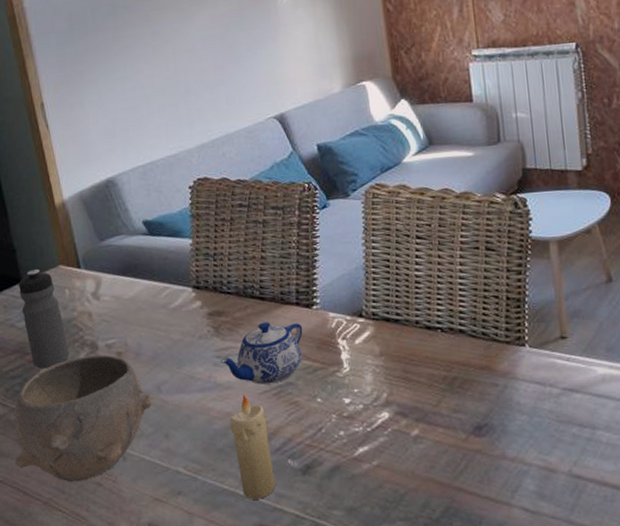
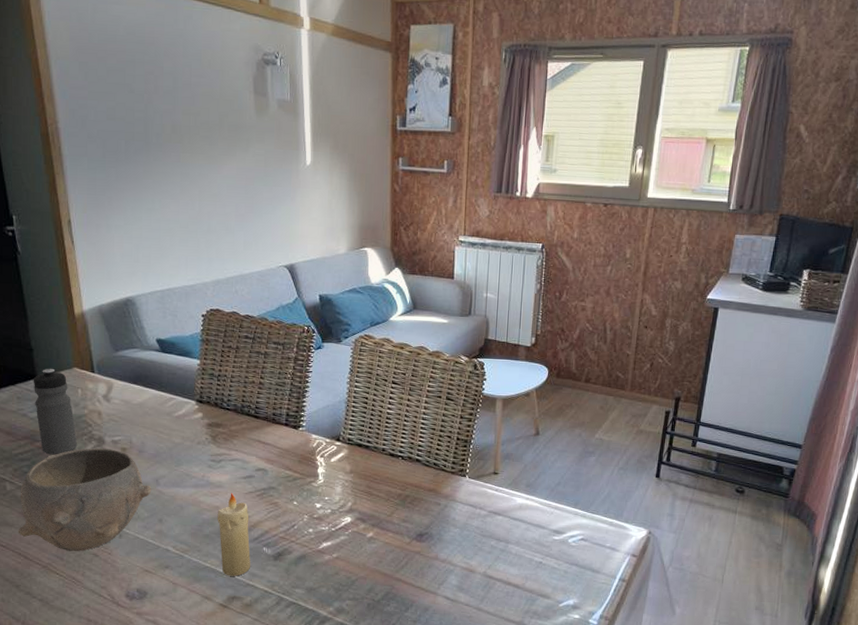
teapot: present [220,322,303,385] -> none [214,436,288,487]

